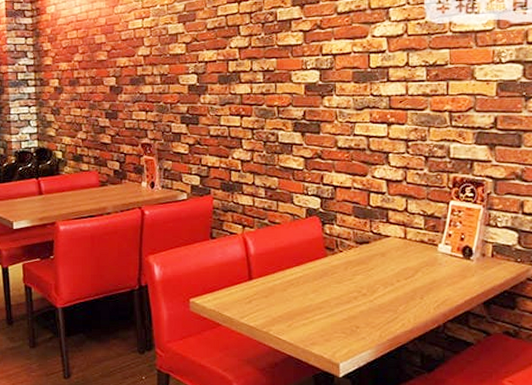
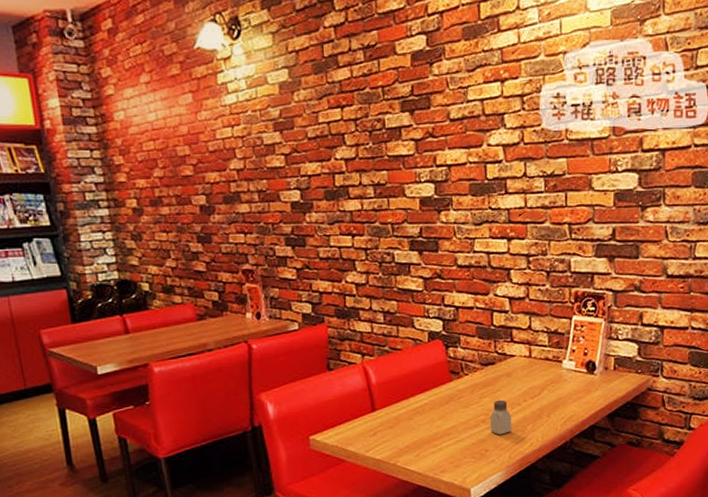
saltshaker: none [362,278,384,313] -> present [489,399,512,435]

